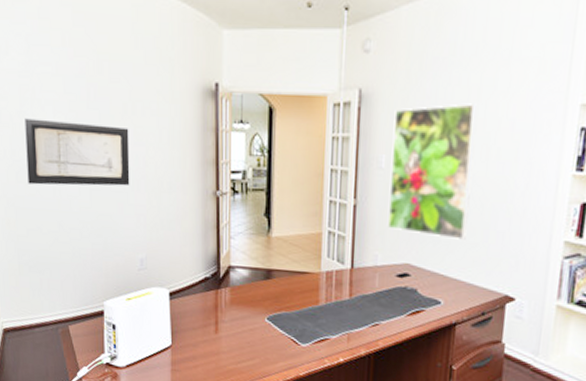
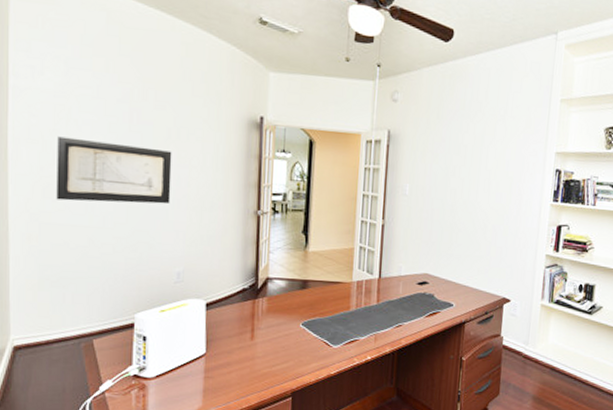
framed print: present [388,103,477,240] -> none [411,147,481,254]

